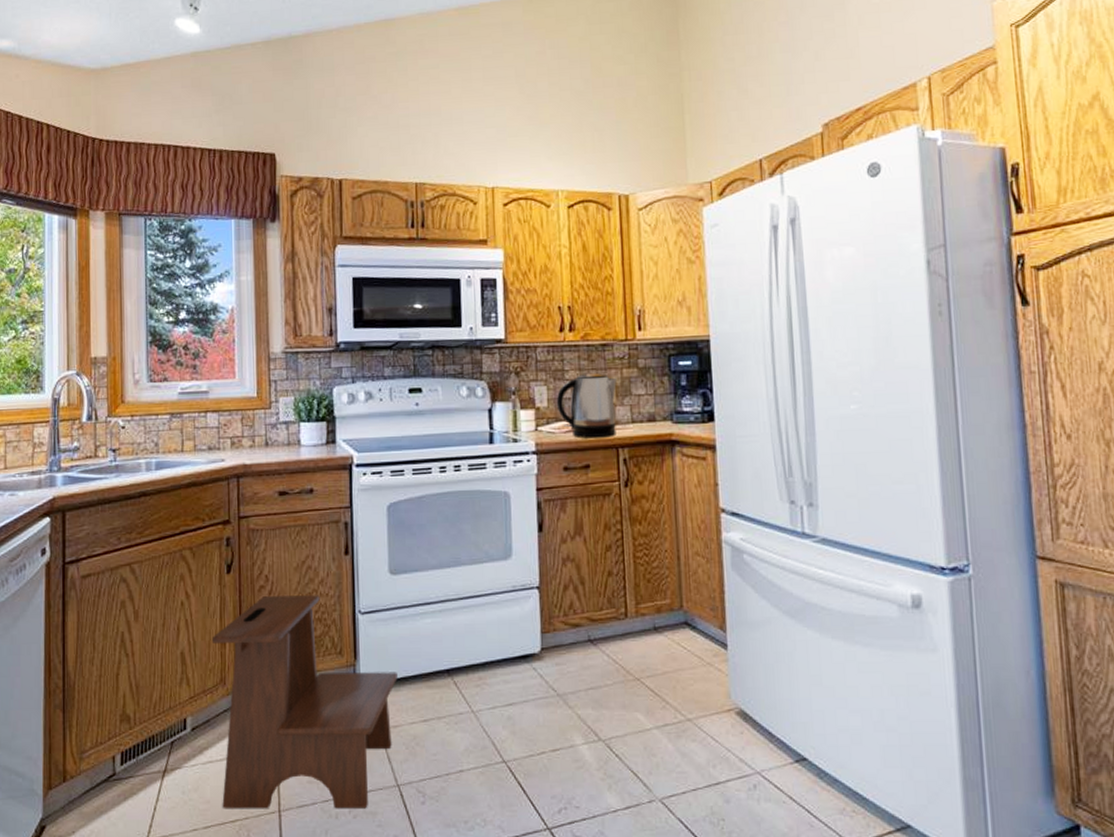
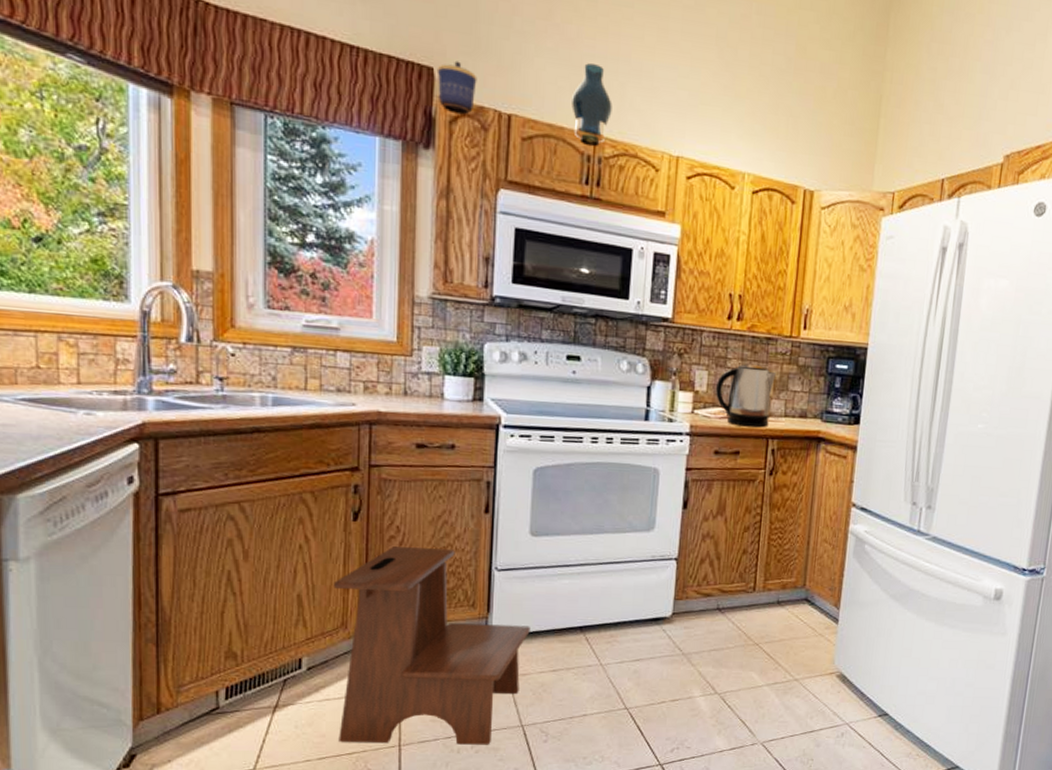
decorative jar: none [278,144,311,188] -> present [437,61,477,116]
vase: none [393,122,429,194] -> present [572,63,612,147]

